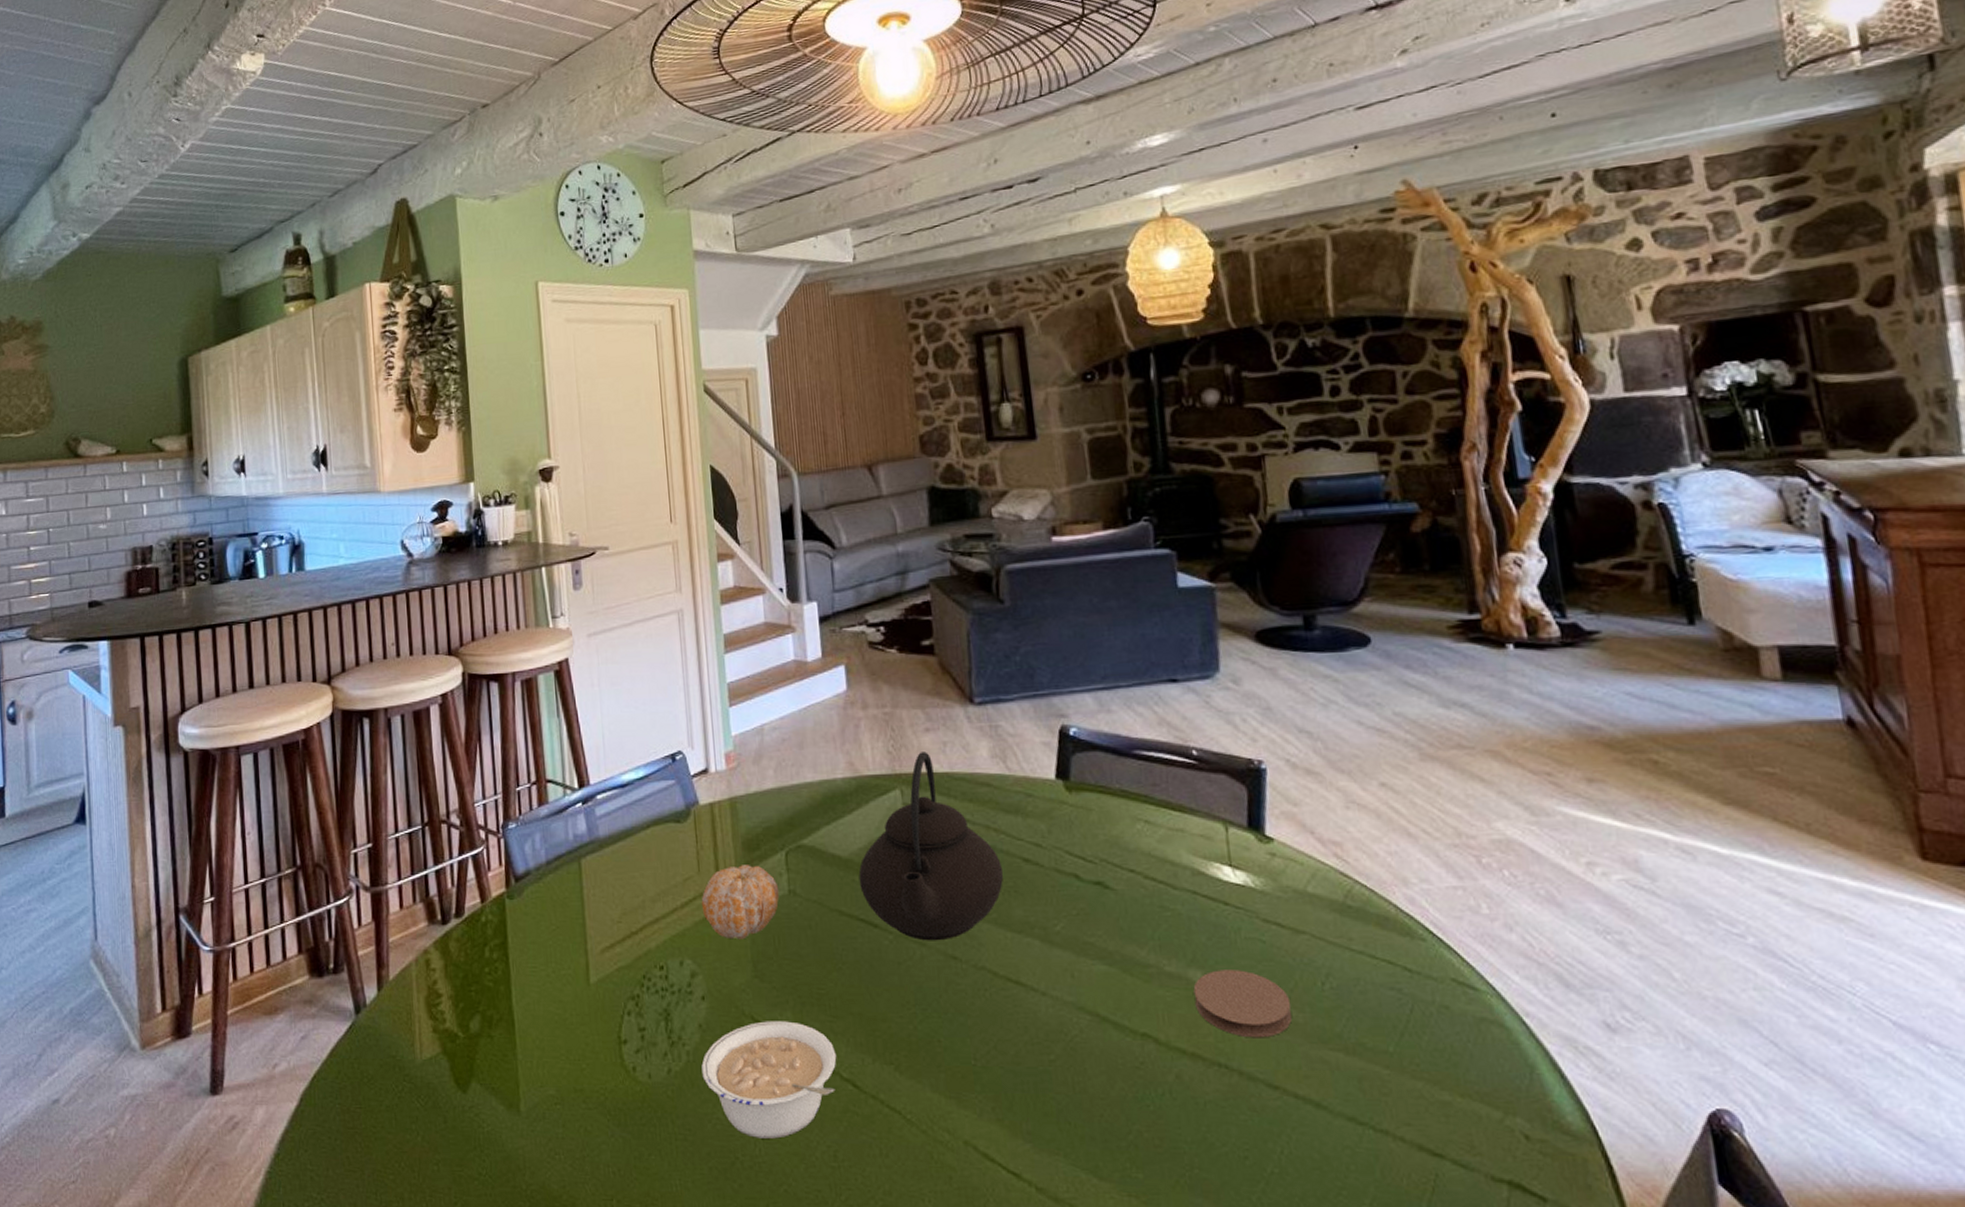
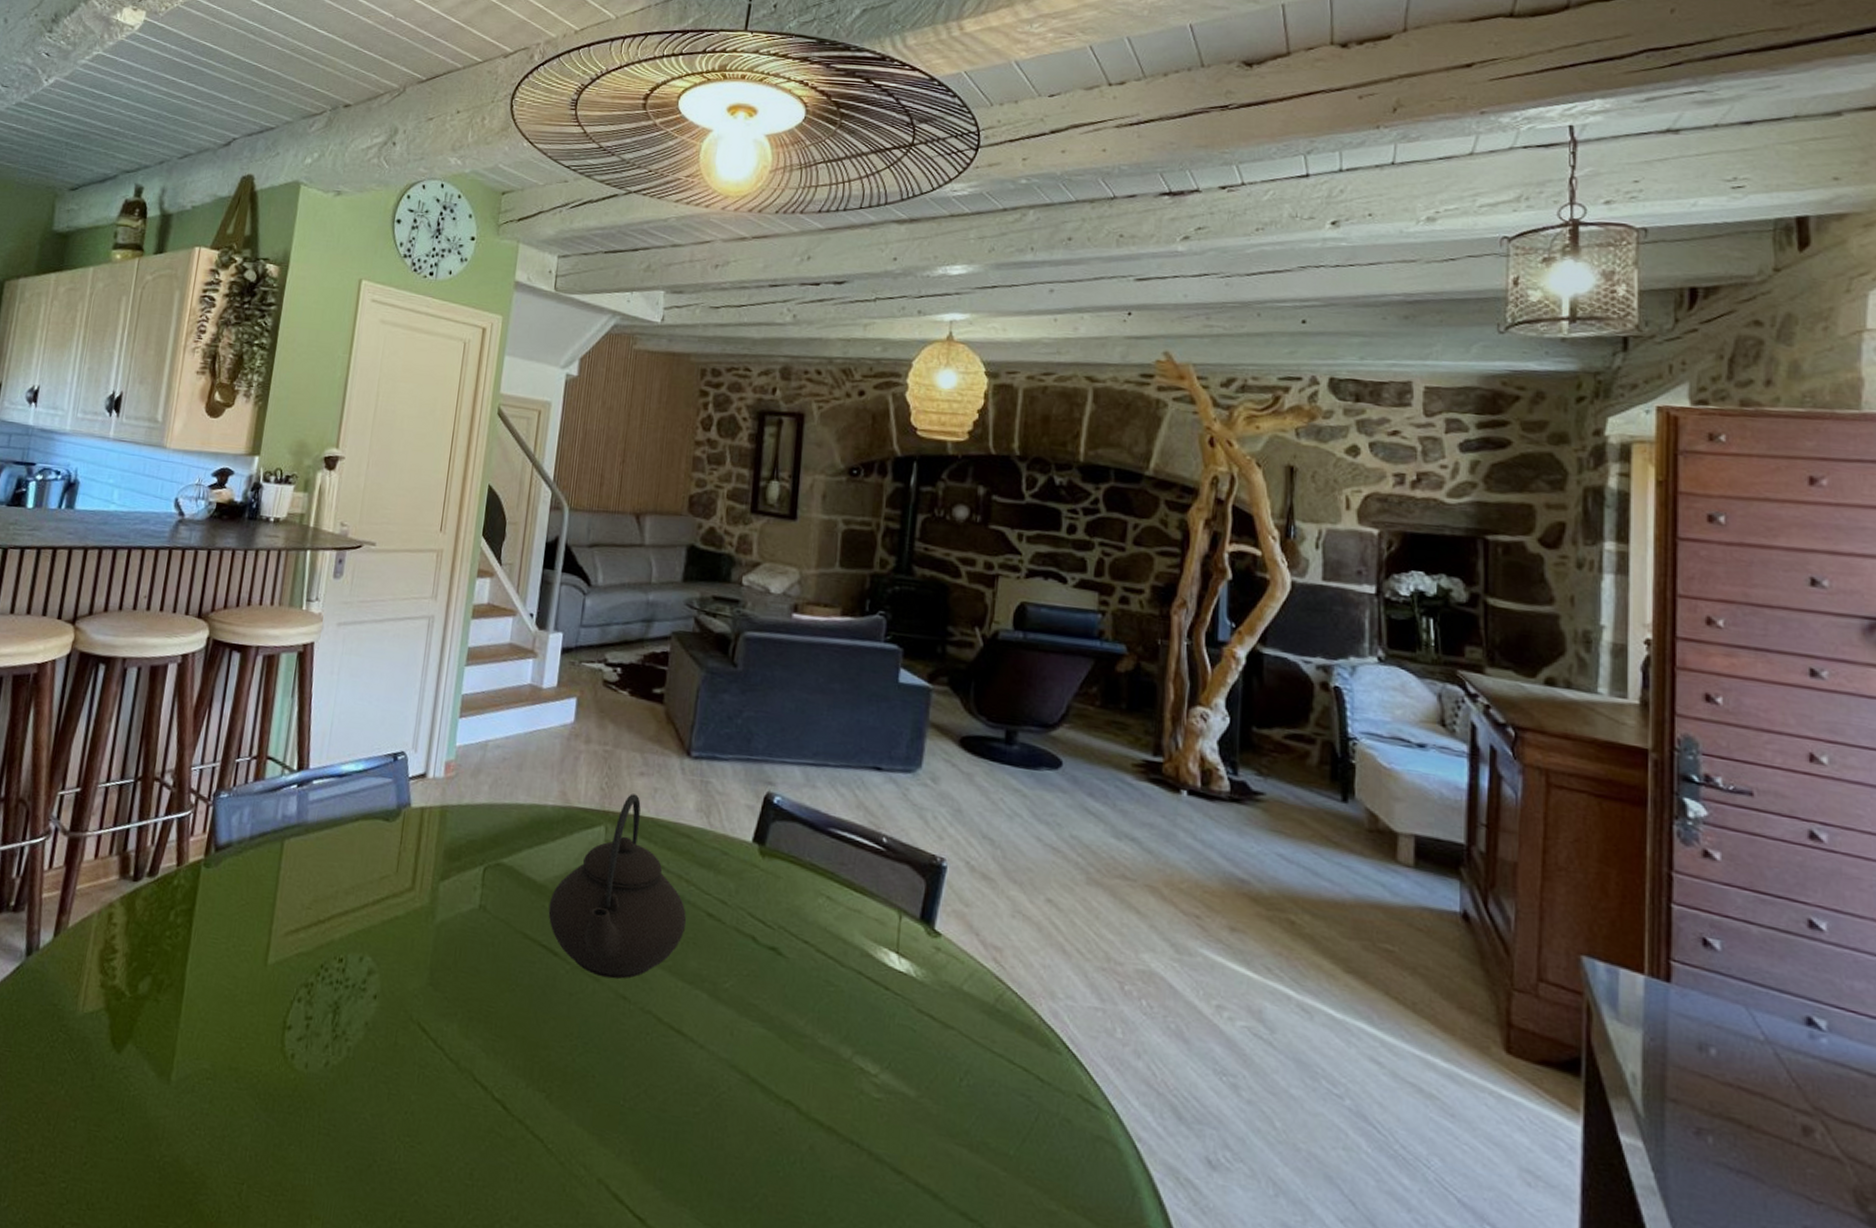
fruit: present [701,865,780,940] -> none [392,872,471,946]
legume: present [701,1021,837,1139] -> none [358,1029,493,1148]
coaster: present [1193,970,1292,1038] -> none [840,1050,929,1123]

